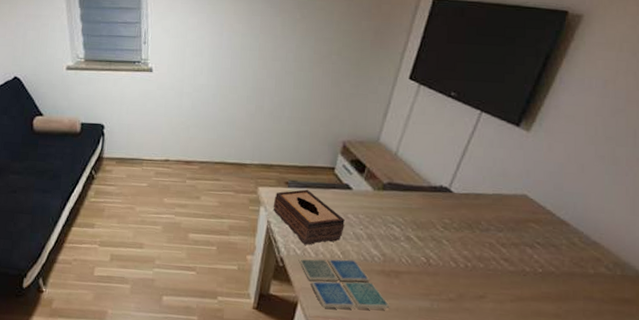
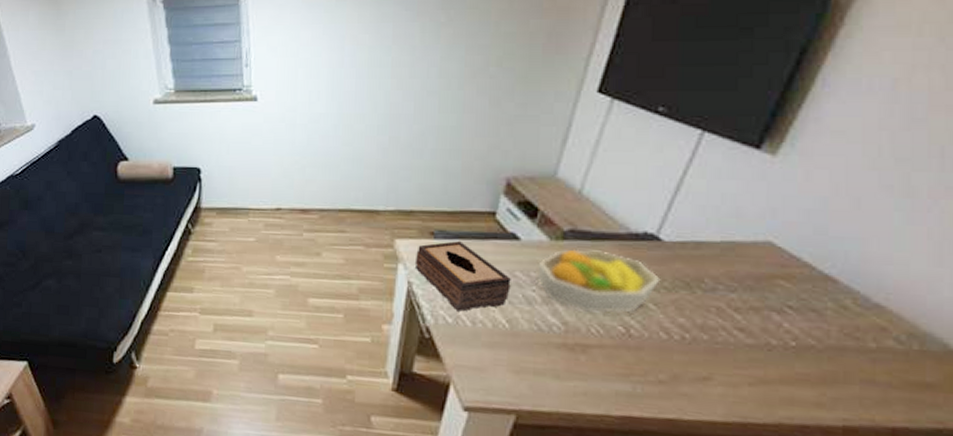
drink coaster: present [298,258,390,309] -> none [450,328,575,393]
fruit bowl: none [364,197,451,247] -> present [537,249,661,313]

